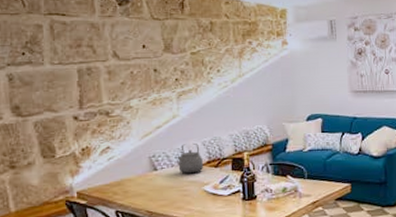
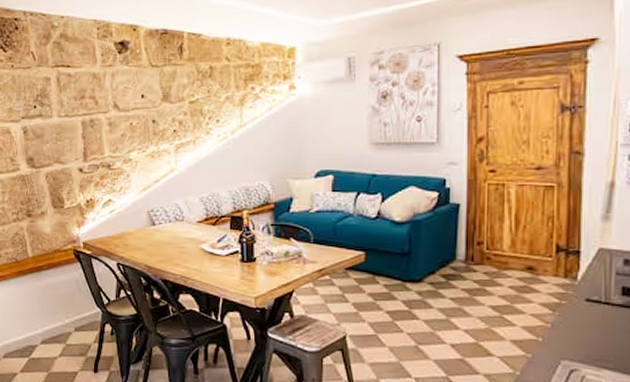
tea kettle: present [177,142,204,174] -> none [174,198,202,231]

